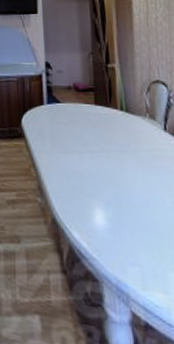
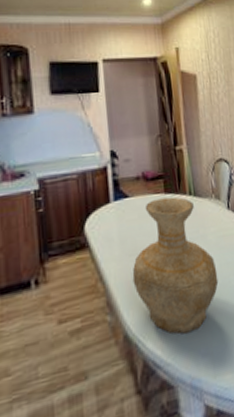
vase: none [61,108,151,238] -> present [132,196,219,334]

